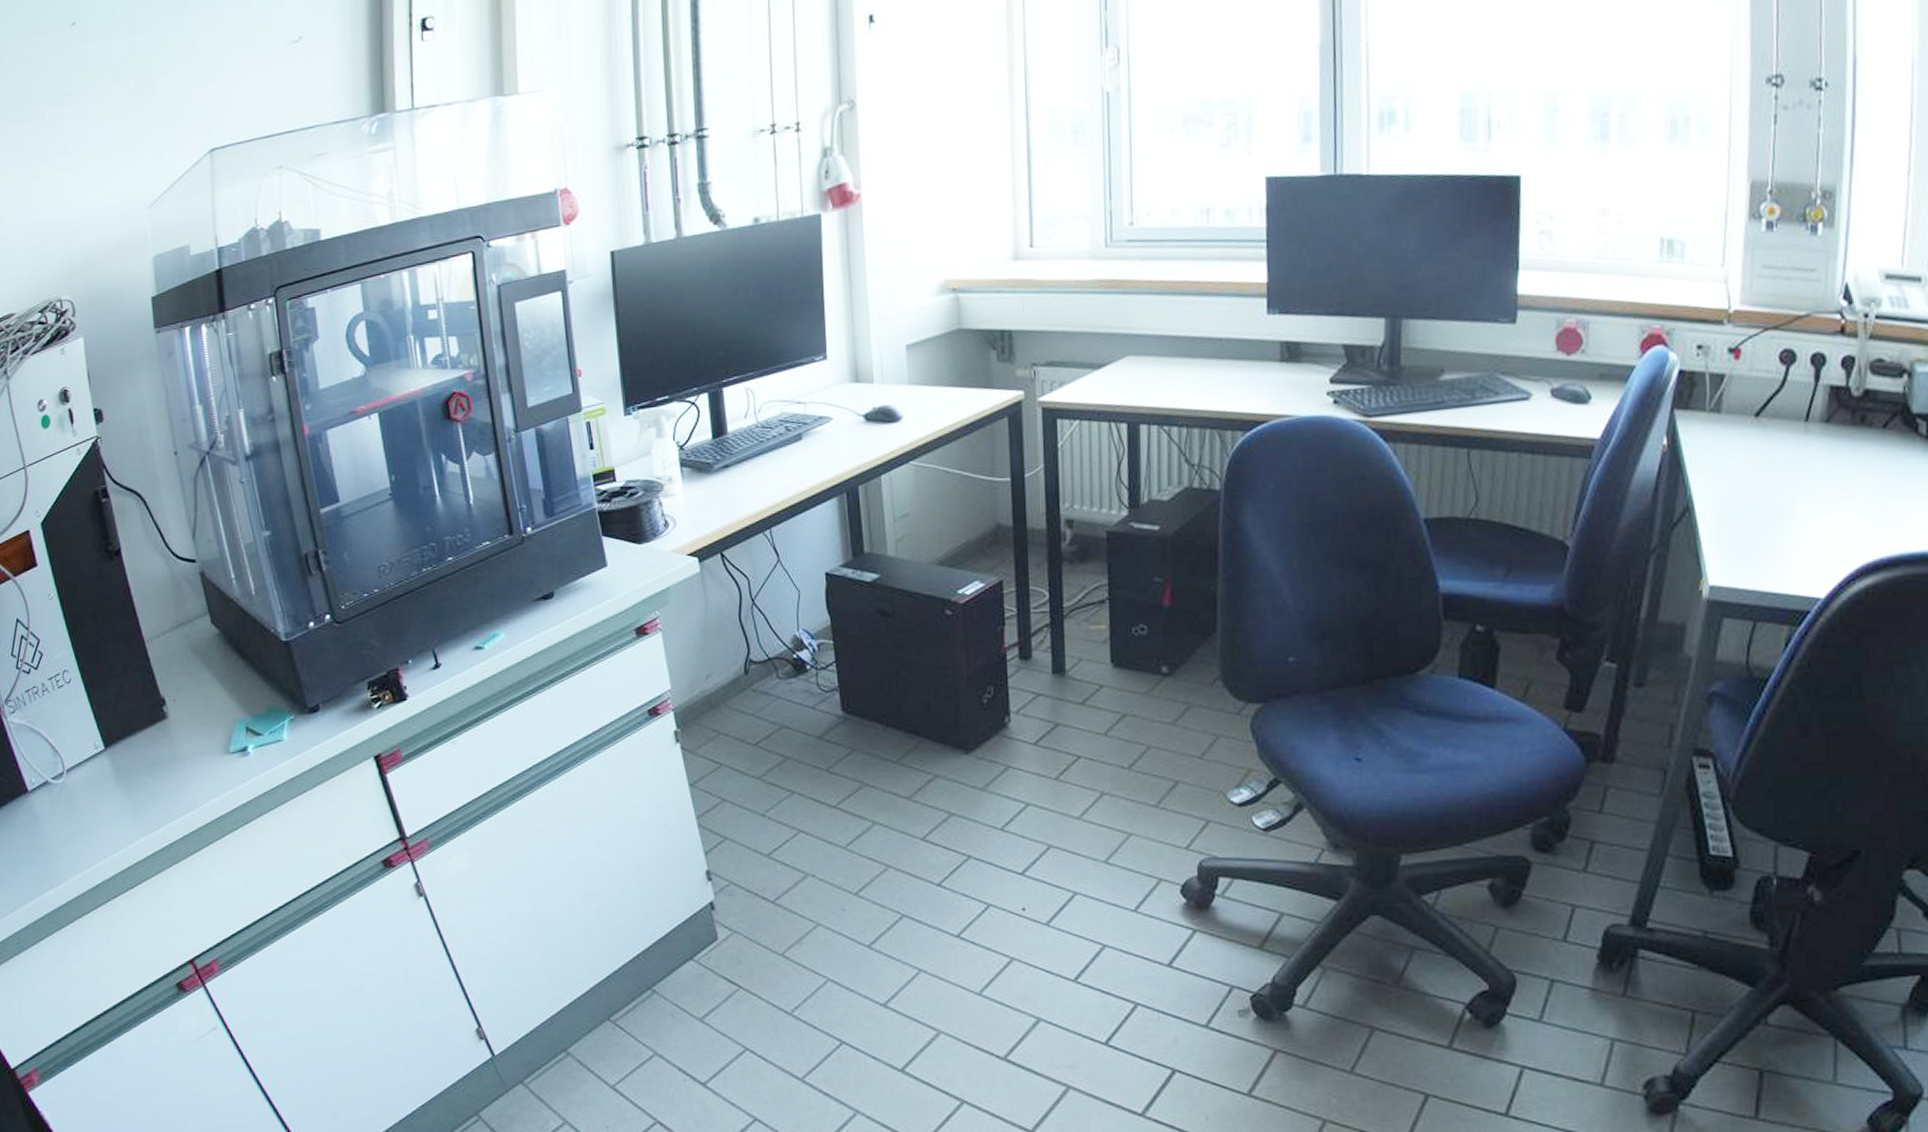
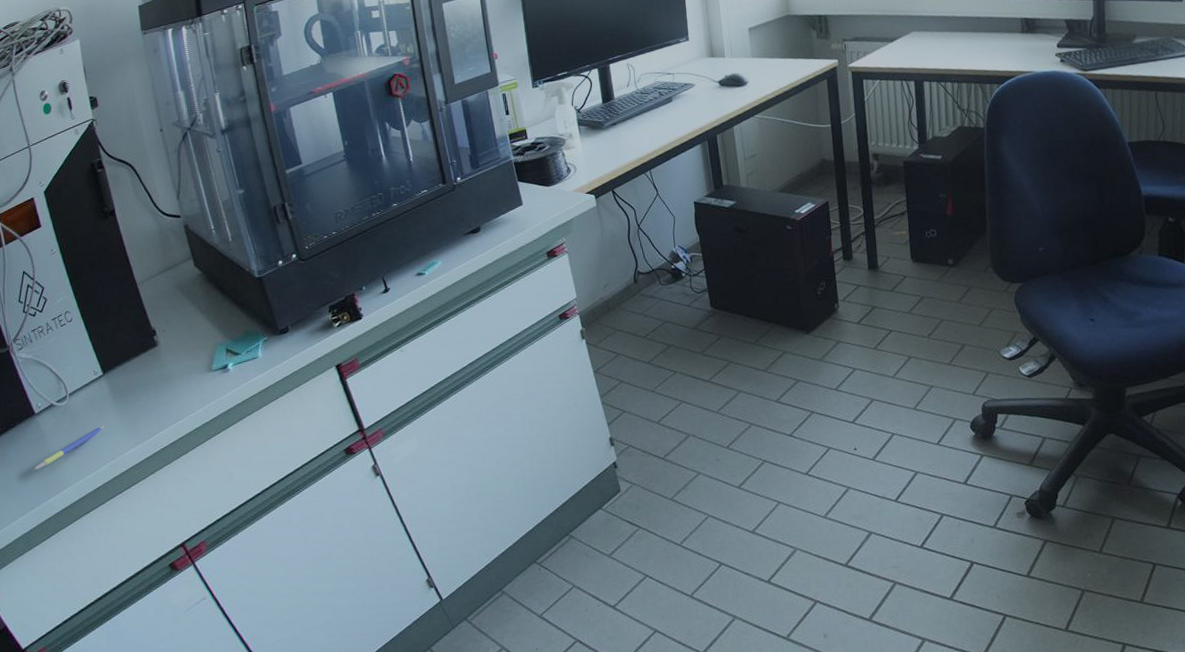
pen: none [25,810,106,859] -> present [32,425,105,471]

